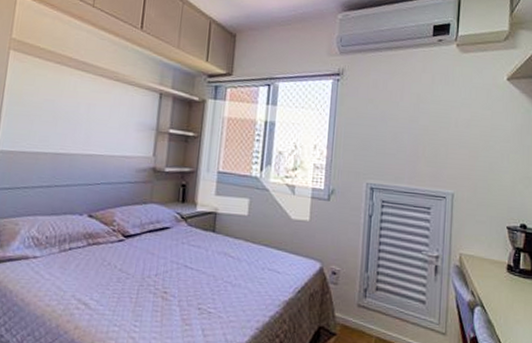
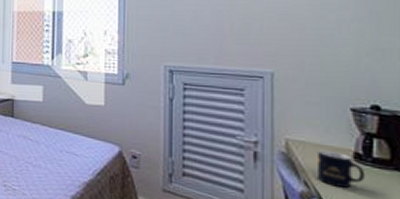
mug: none [480,262,515,296] -> present [316,149,366,188]

